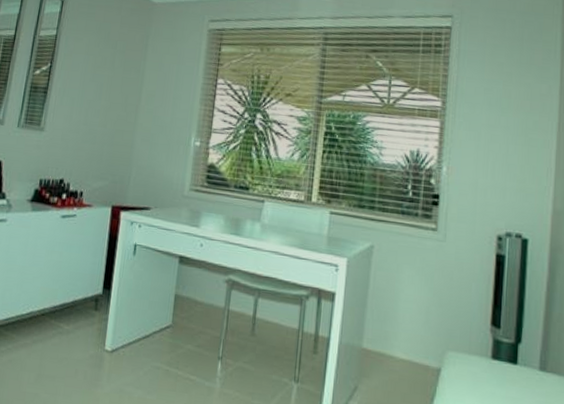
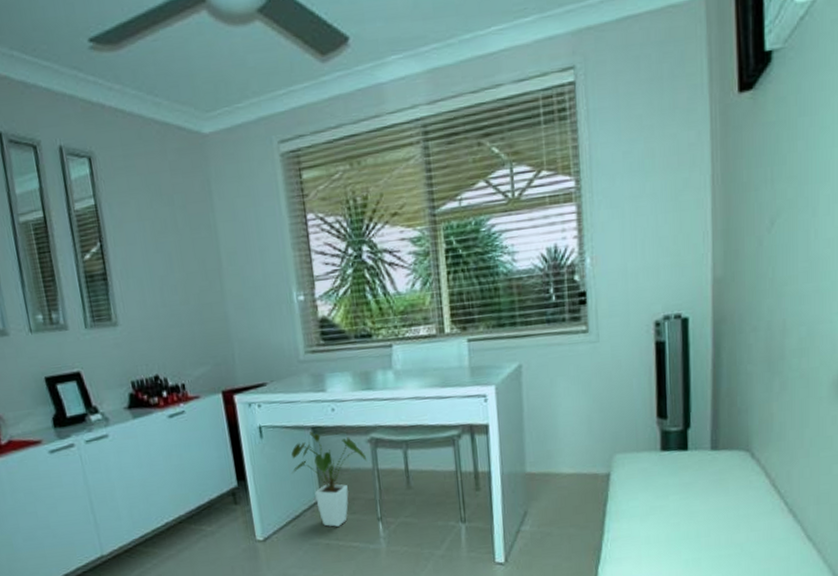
house plant: none [152,260,221,356] -> present [291,431,368,527]

